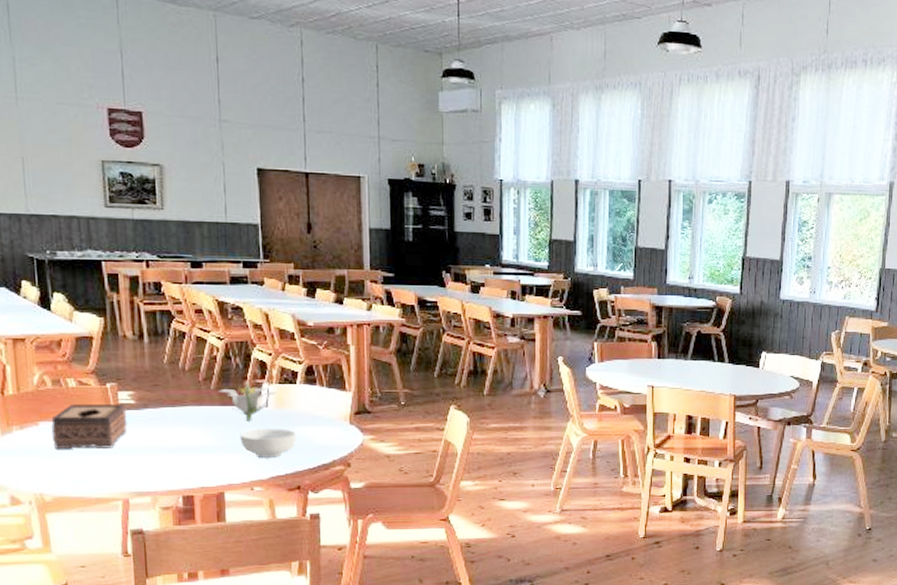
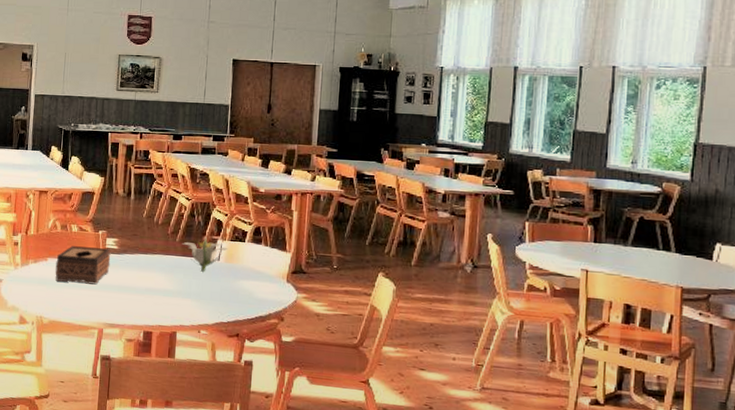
cereal bowl: present [240,428,297,457] -> none [194,278,241,306]

